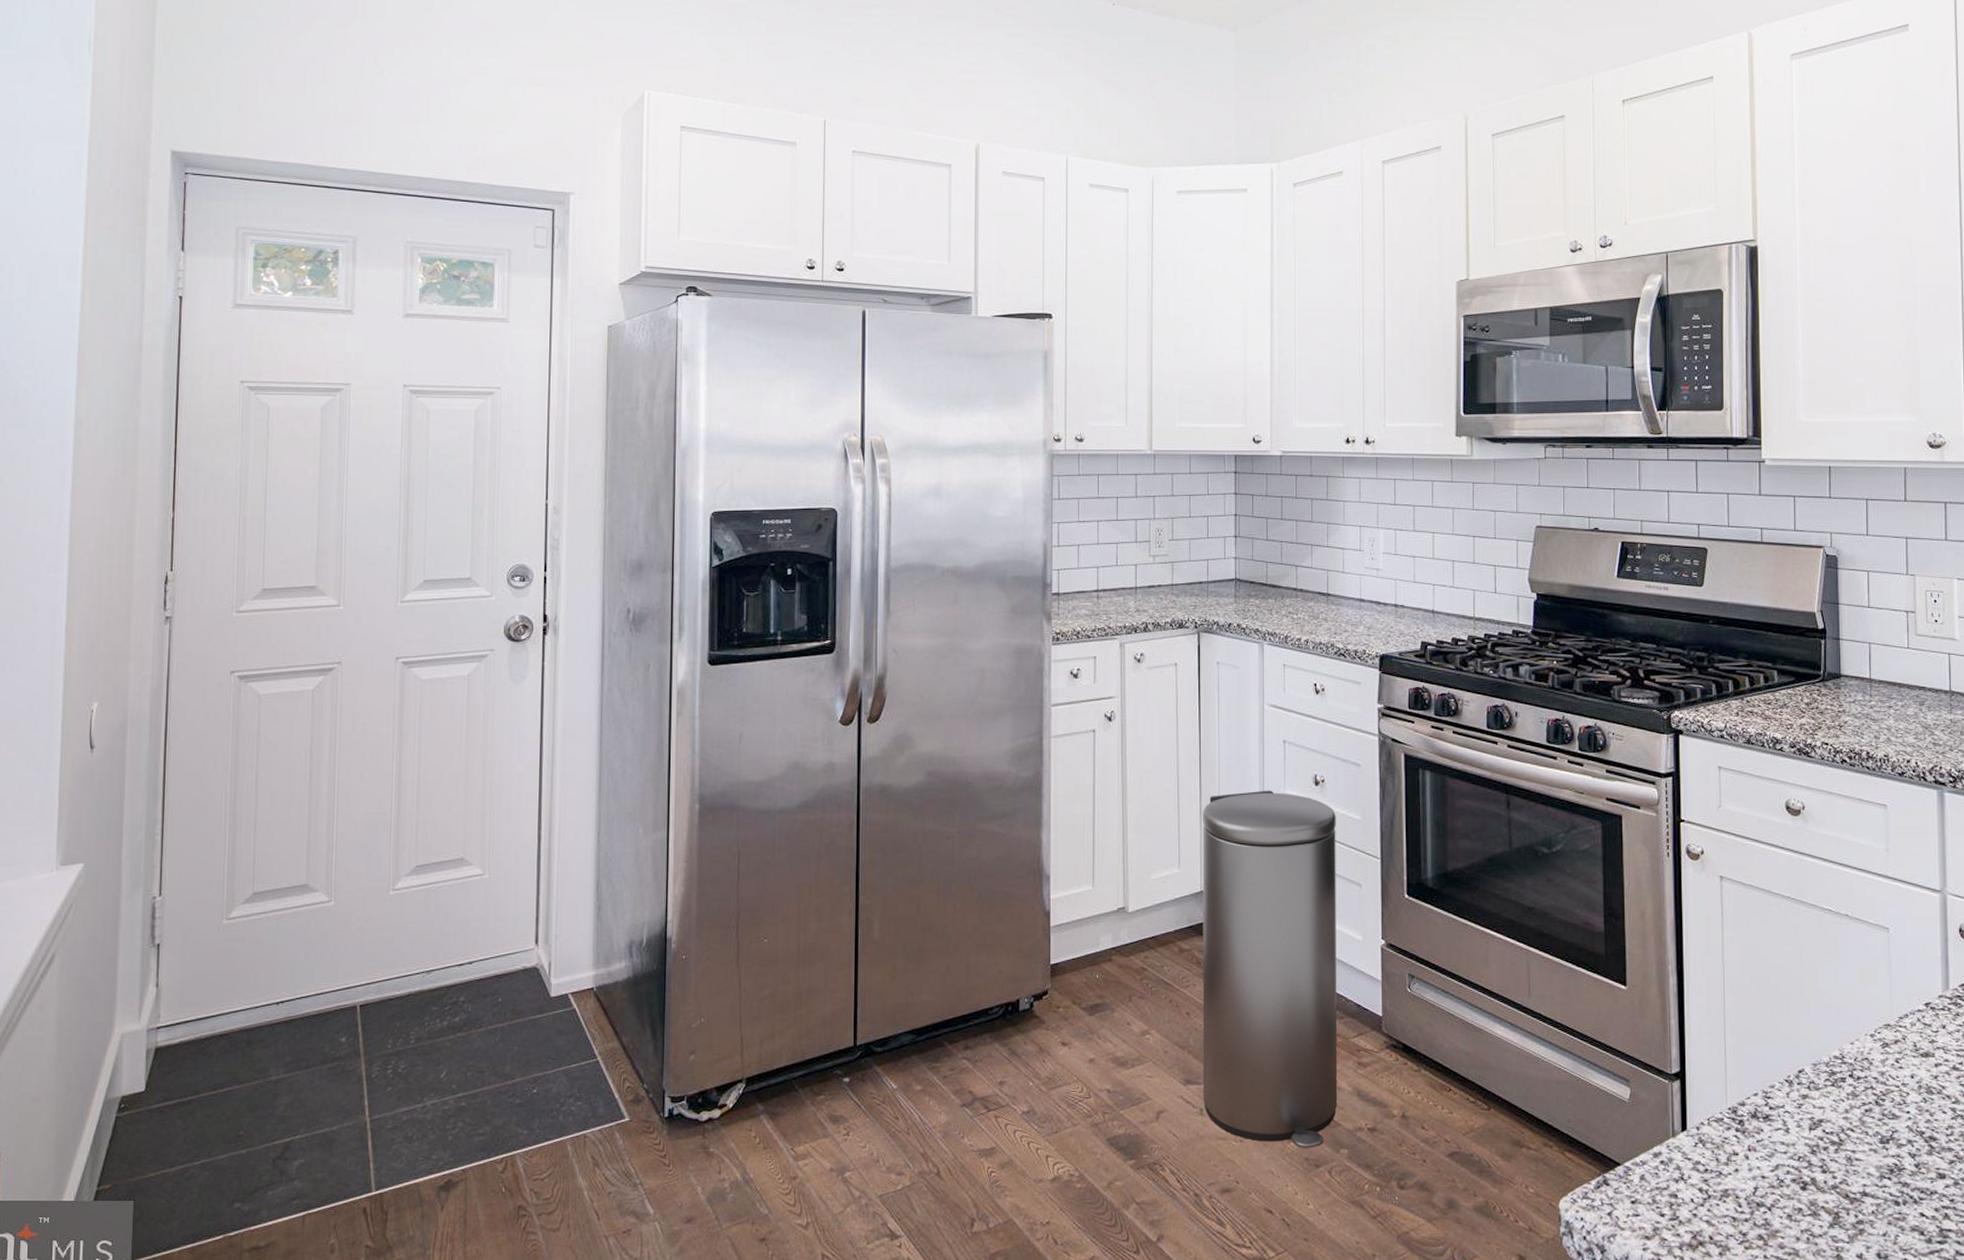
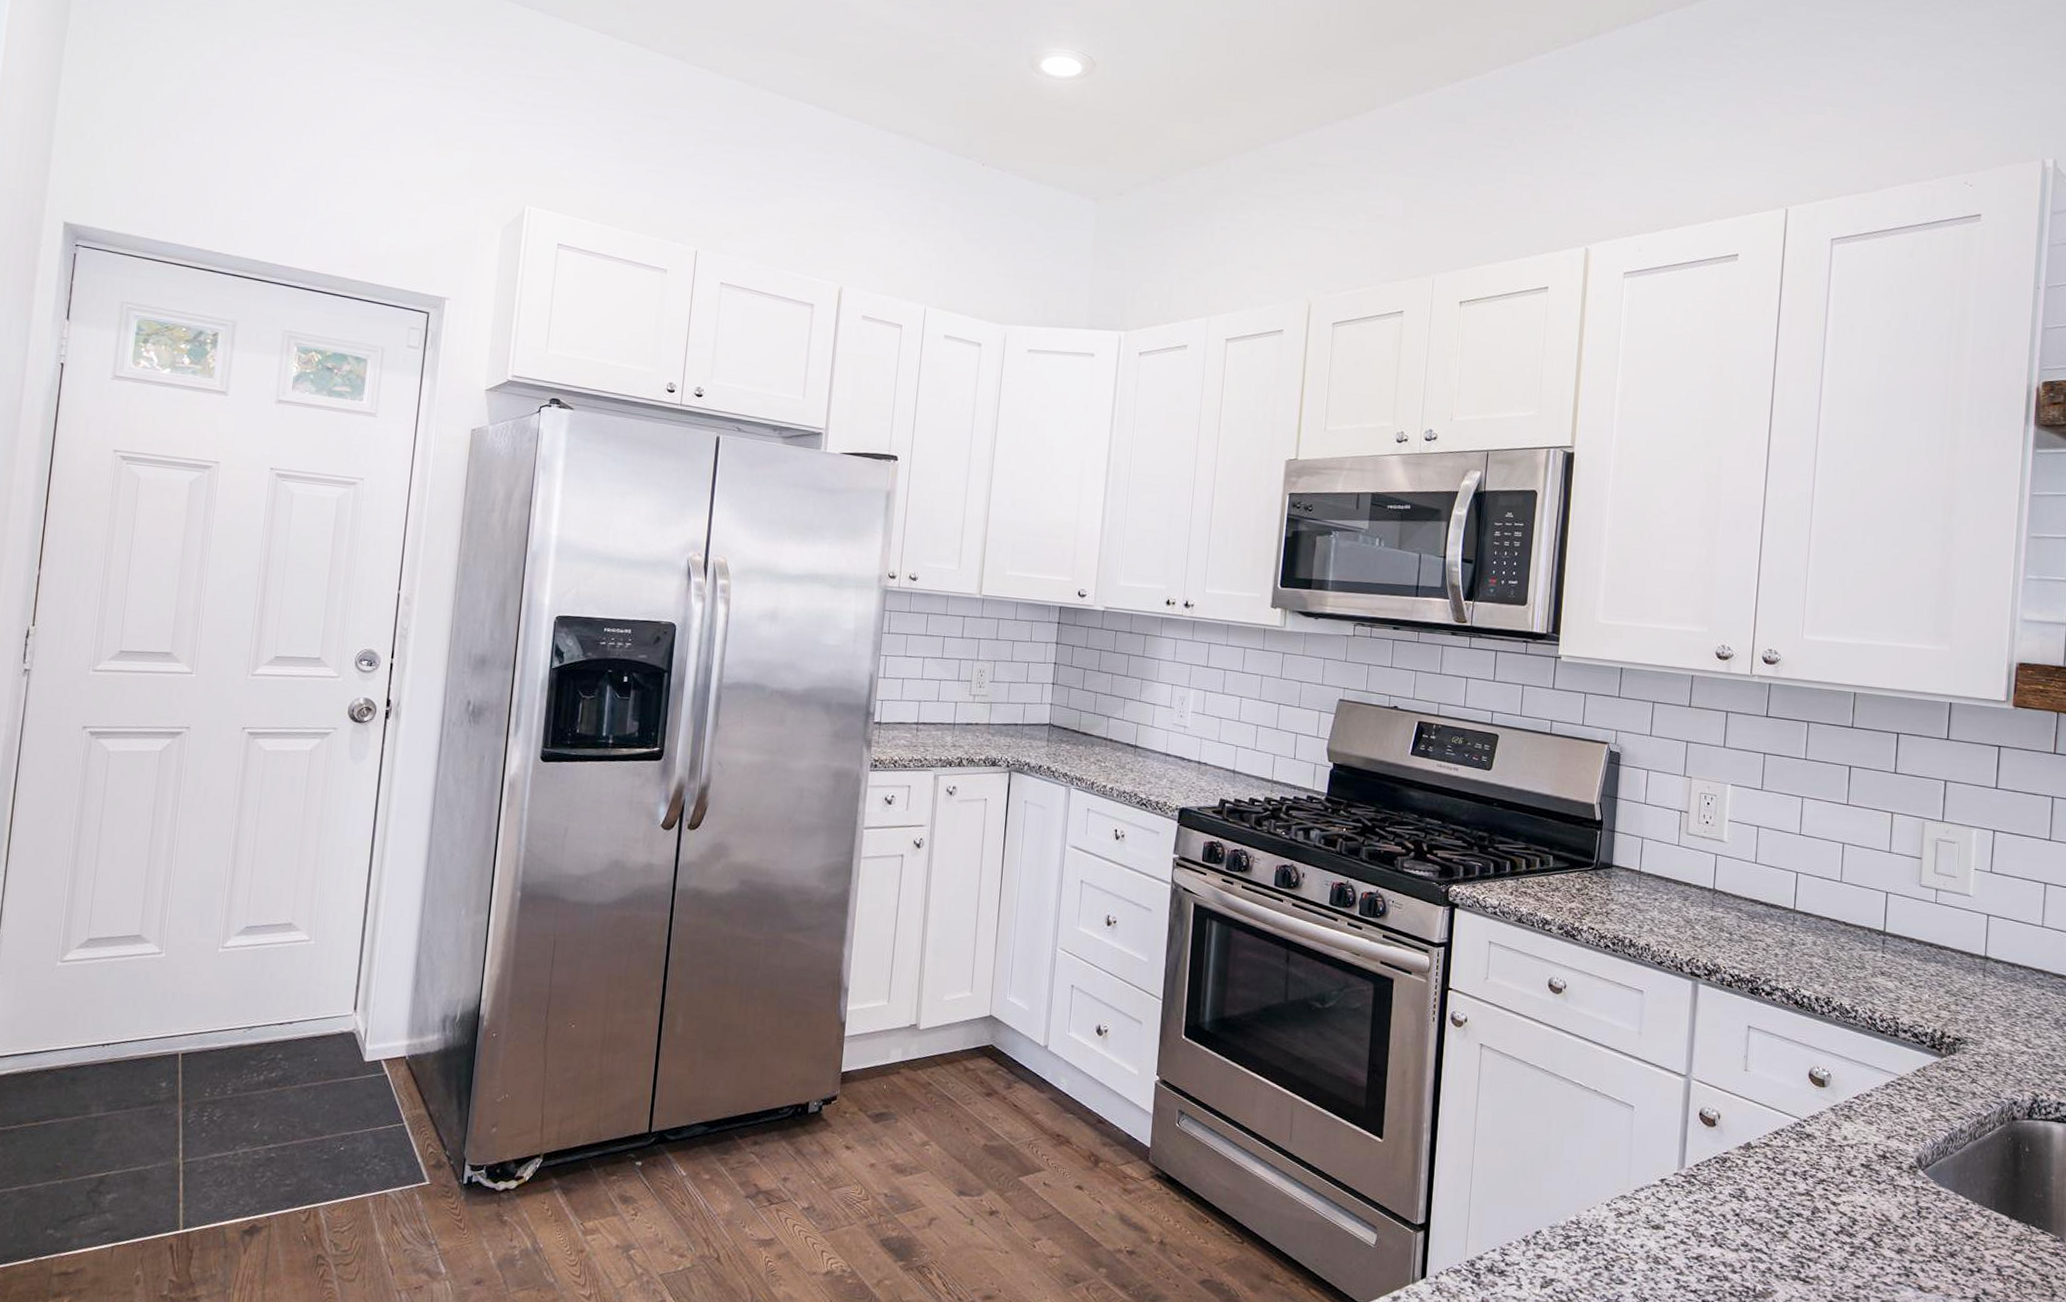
pedal bin: present [1202,790,1338,1148] -> none [974,925,1124,1265]

